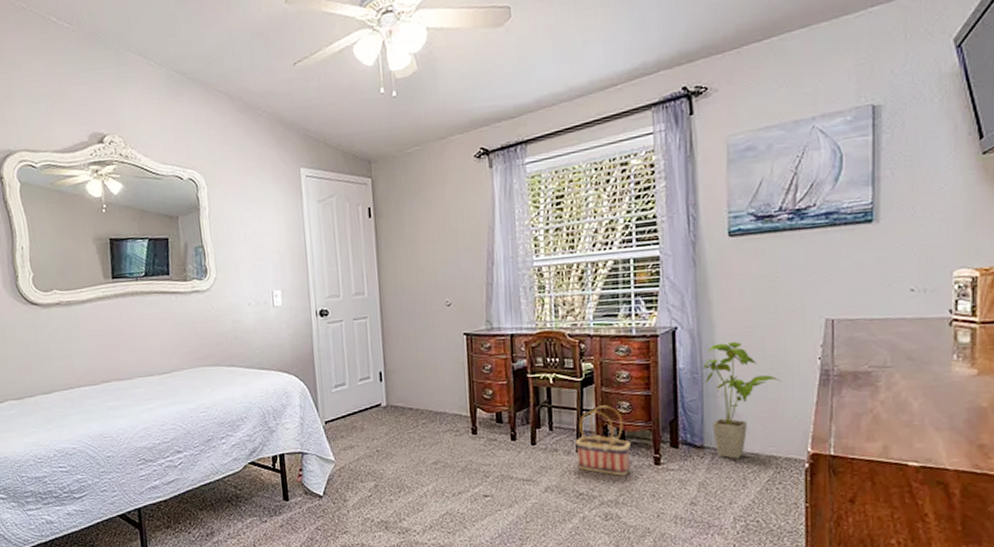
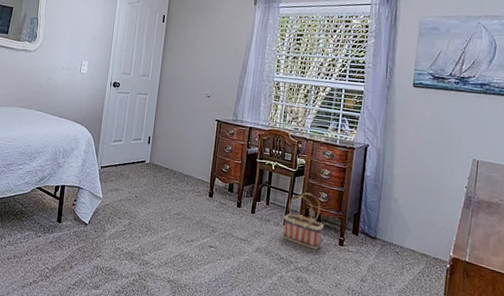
house plant: present [703,341,782,459] -> none [382,162,438,252]

